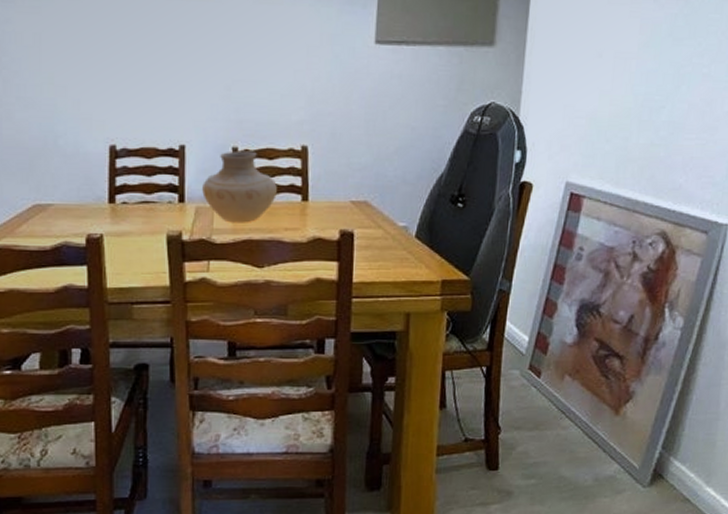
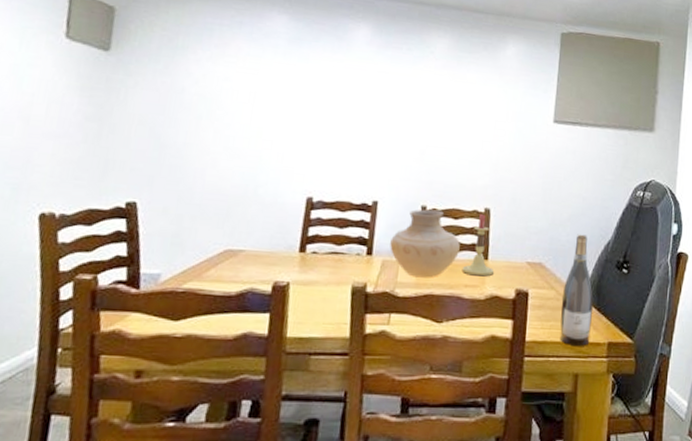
candlestick: none [280,151,315,219] -> present [462,213,494,277]
wine bottle: none [389,168,425,285] -> present [559,234,594,346]

